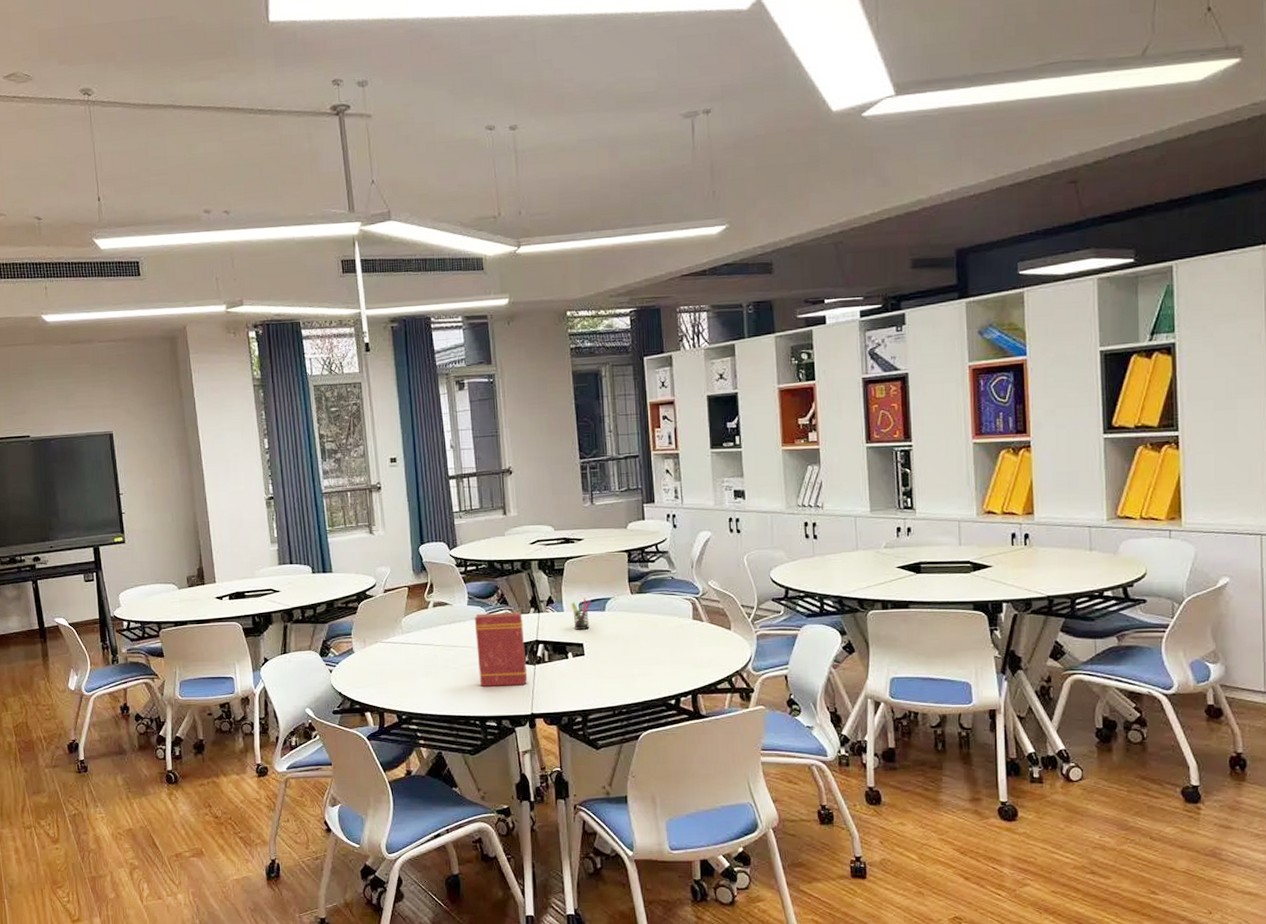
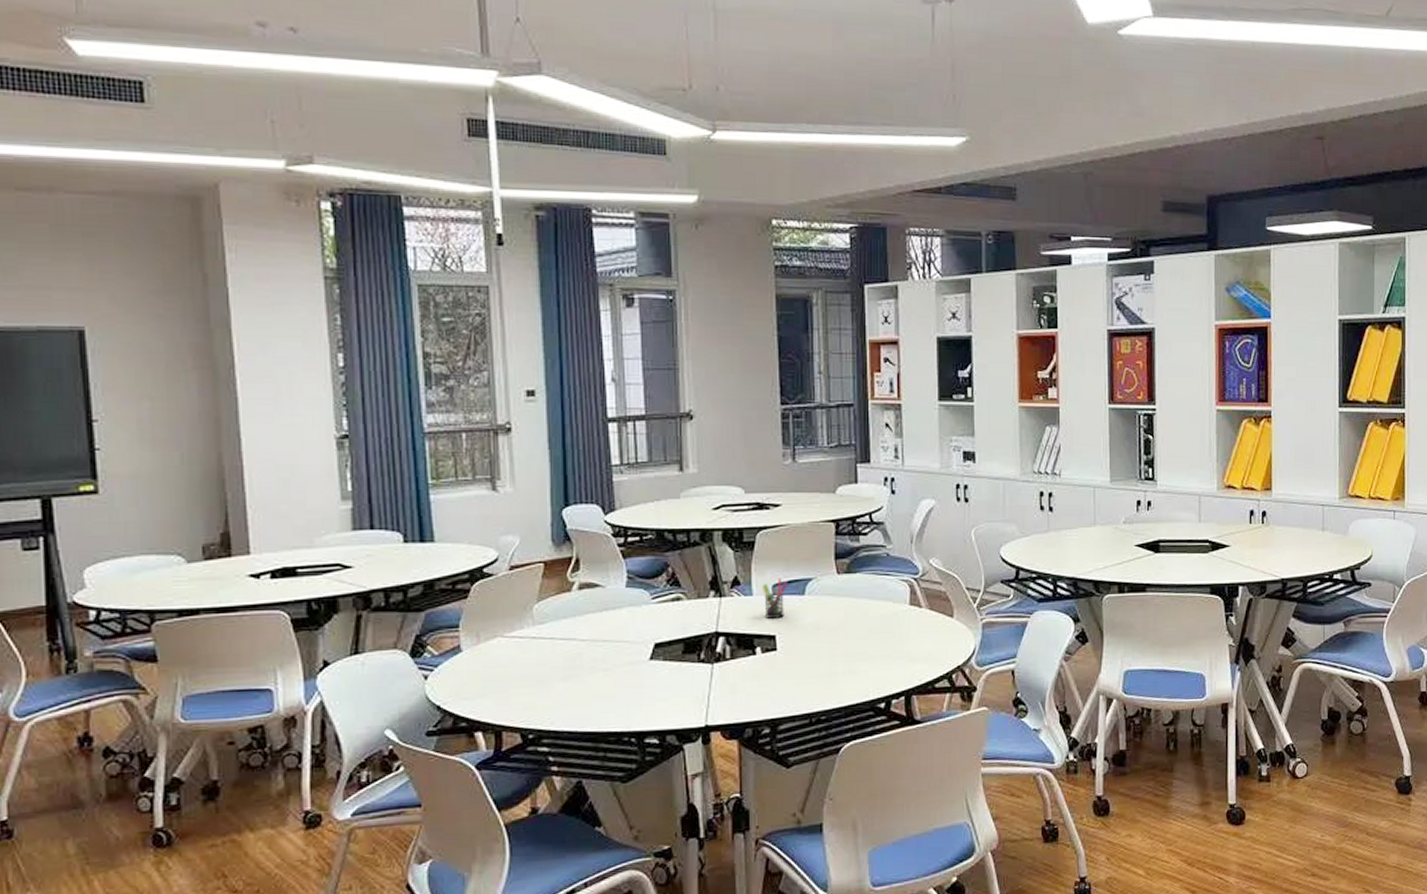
book: present [474,612,528,687] -> none [634,596,703,693]

